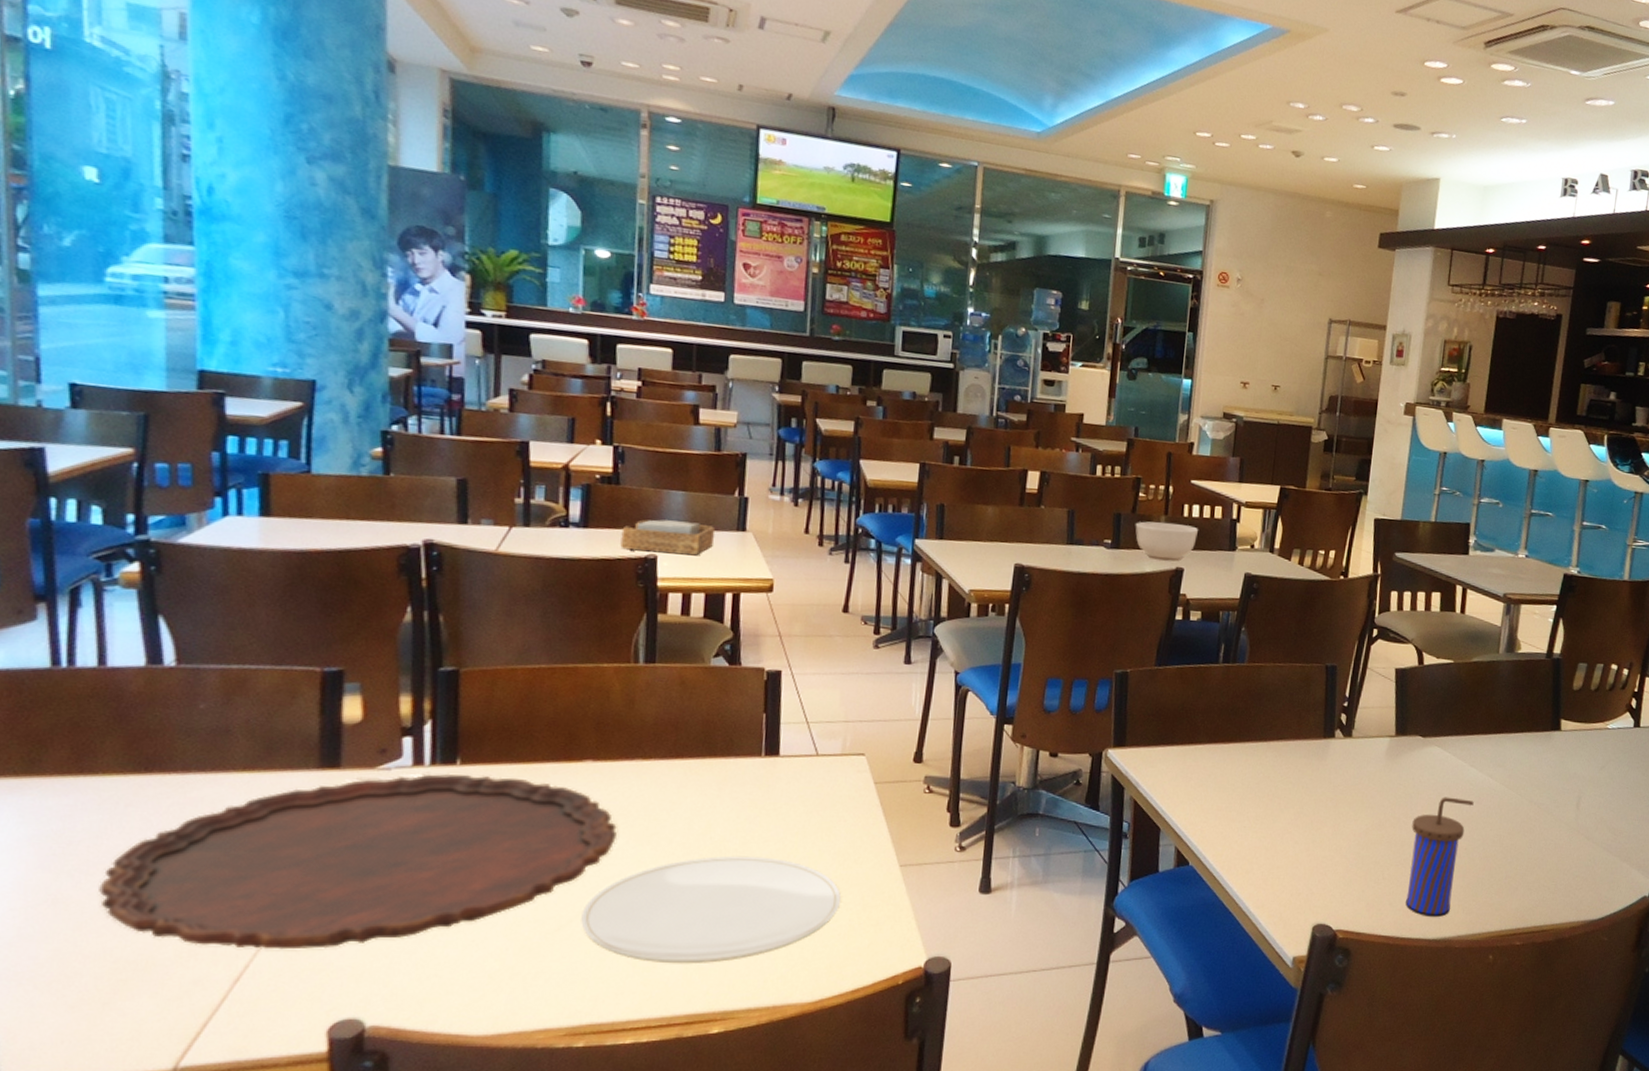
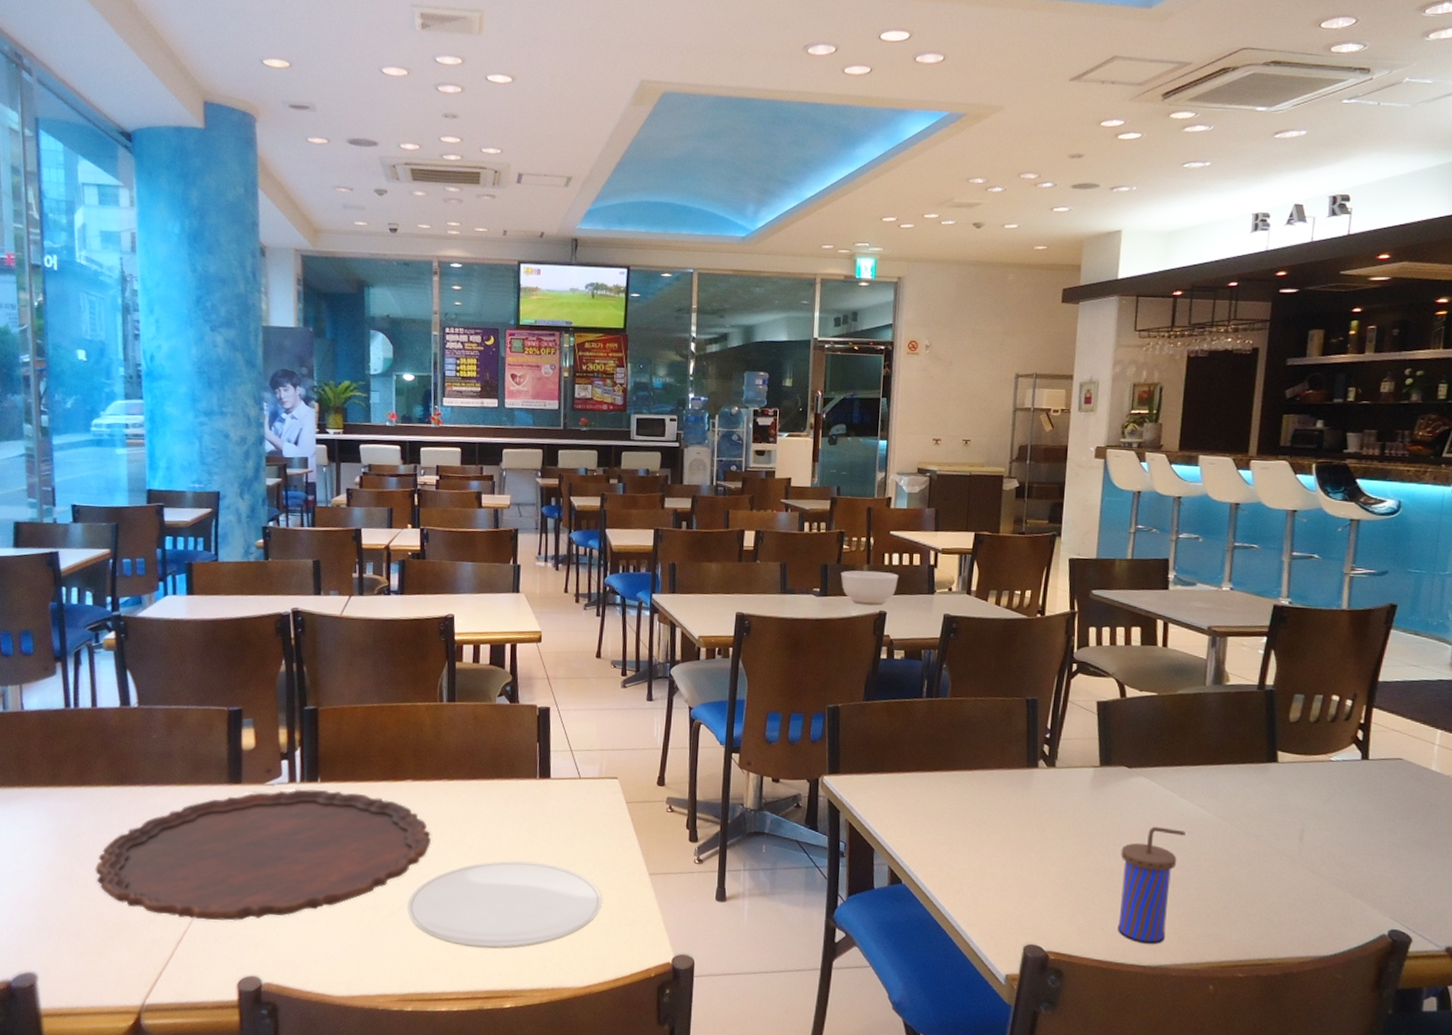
napkin holder: present [620,519,715,556] -> none [427,586,497,614]

